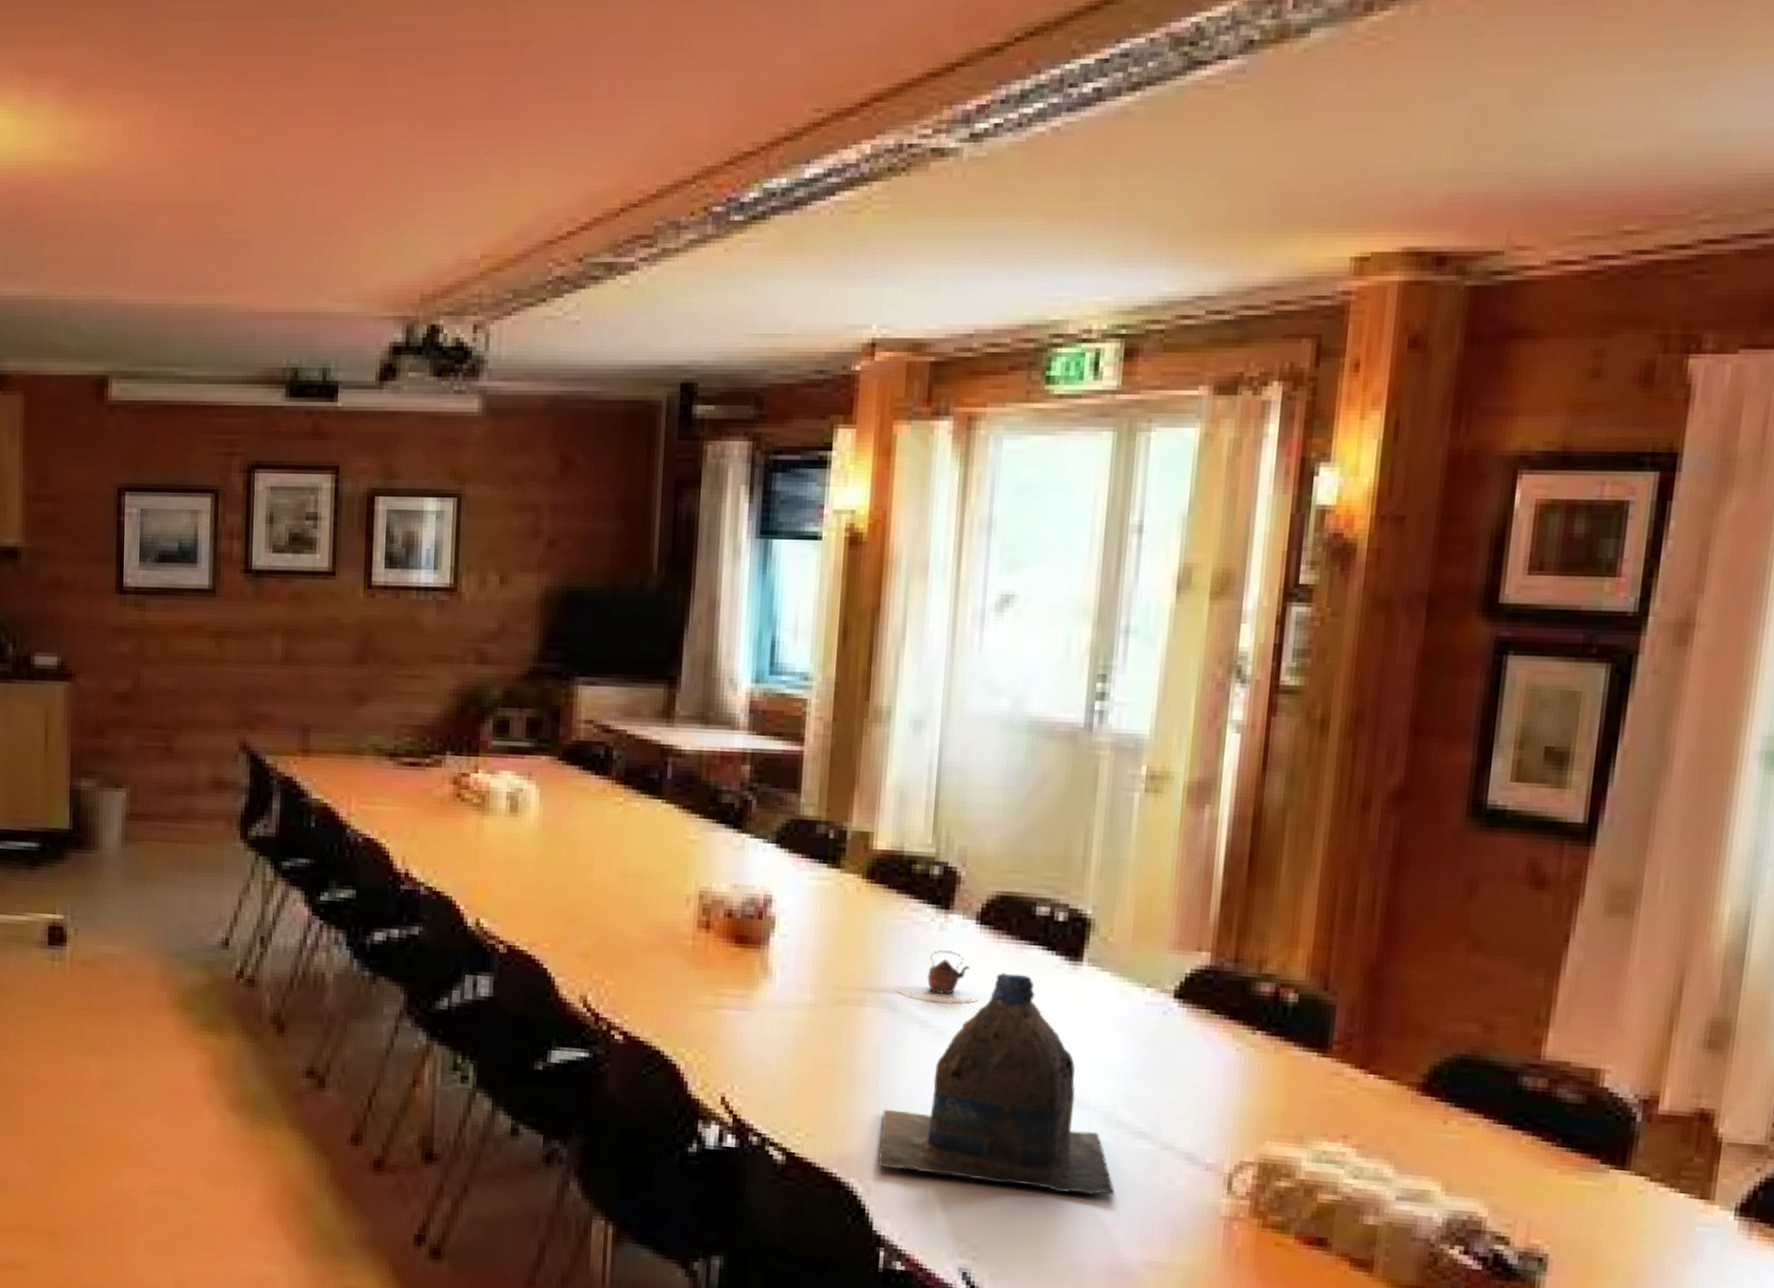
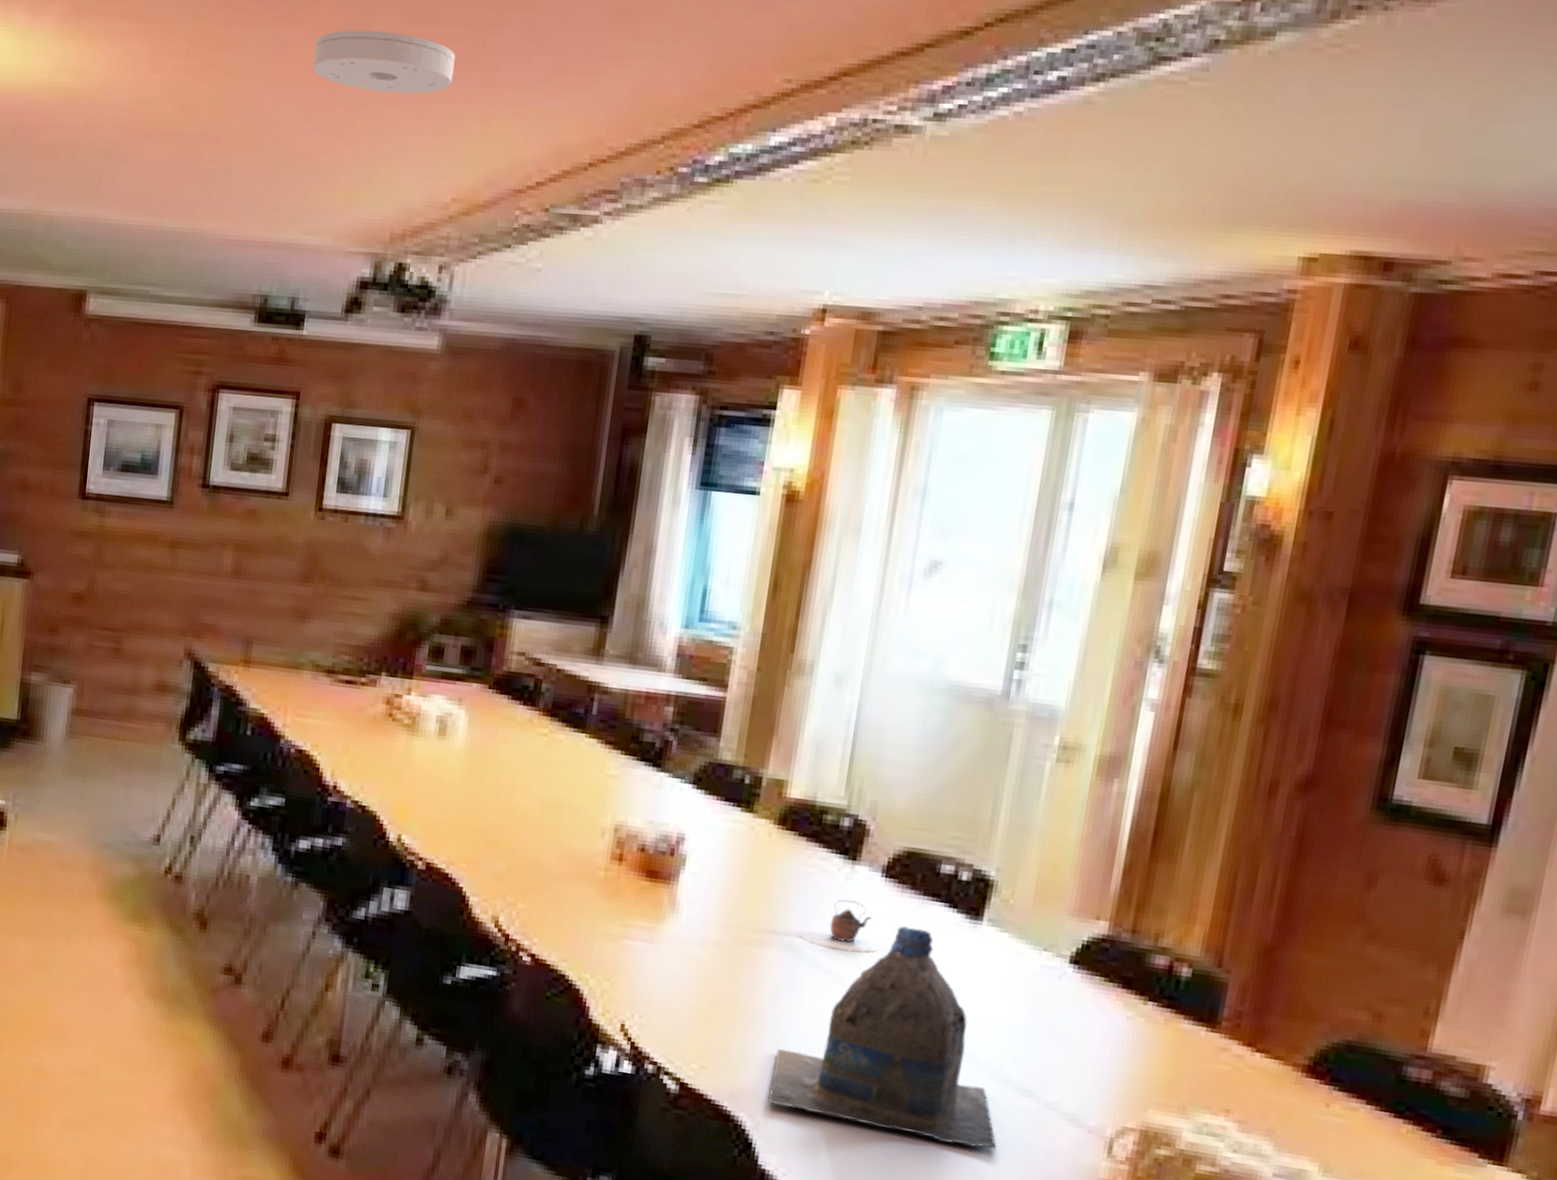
smoke detector: none [326,85,474,149] -> present [312,30,456,94]

